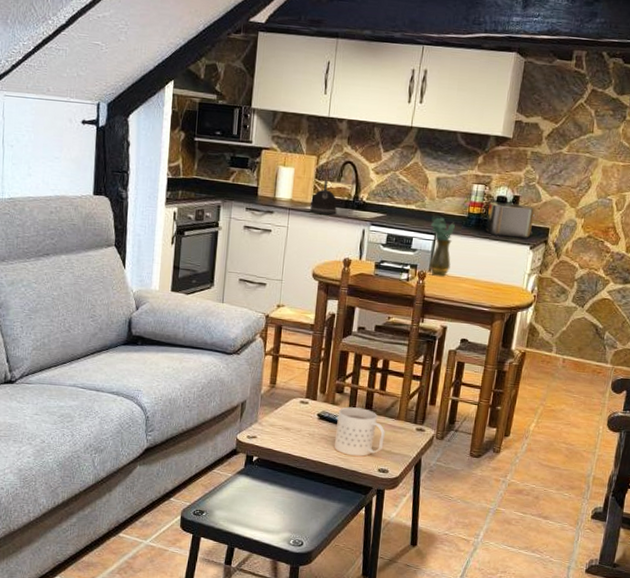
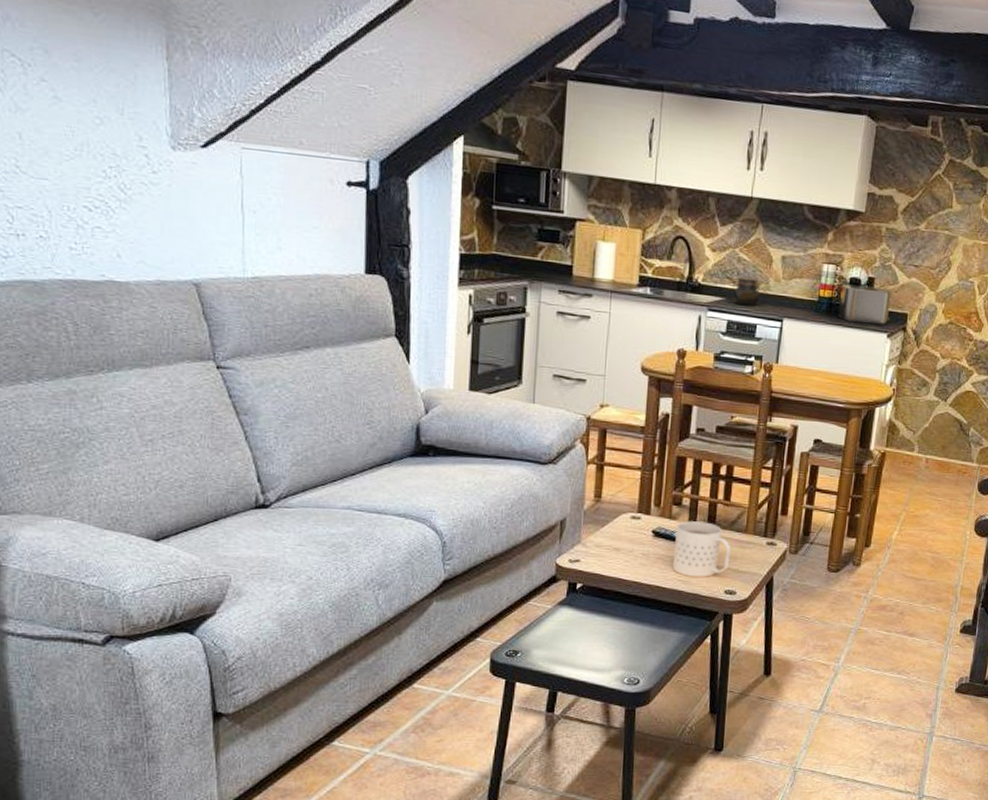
kettle: present [310,179,337,215] -> none [636,256,668,298]
jar: none [391,195,418,222] -> present [731,276,761,306]
vase: present [429,213,456,278] -> none [776,297,805,370]

